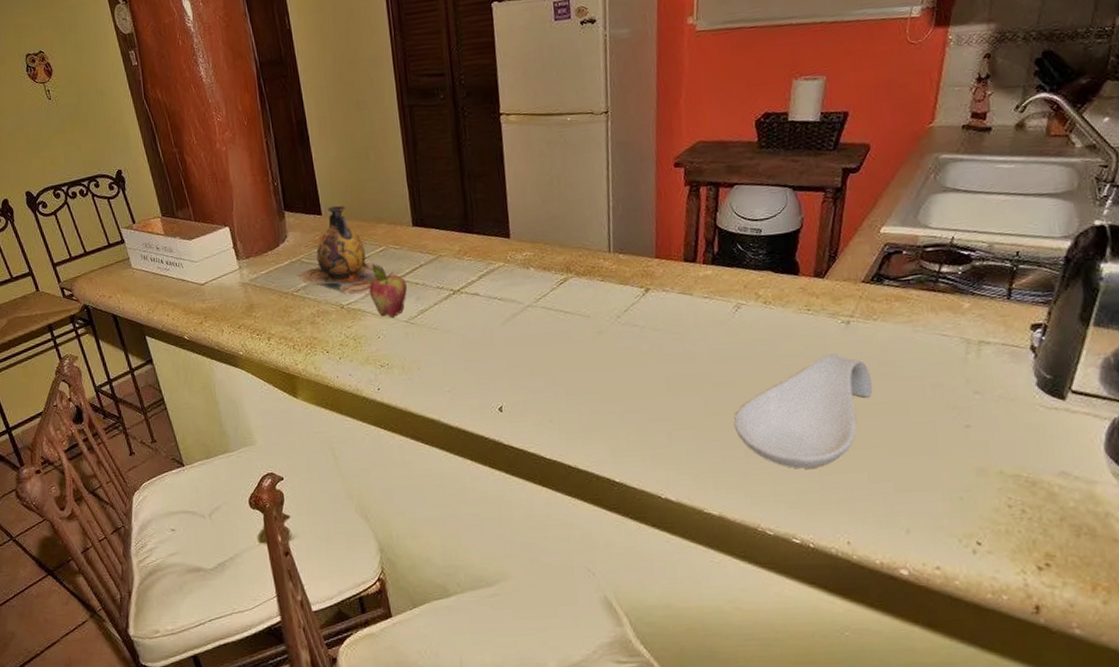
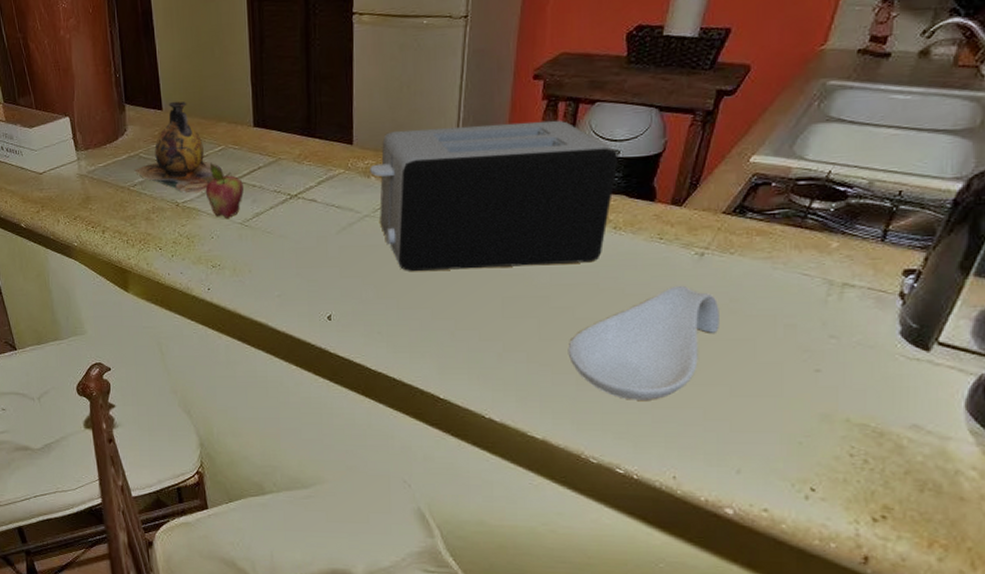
toaster: none [528,203,762,358] -> present [370,120,619,272]

